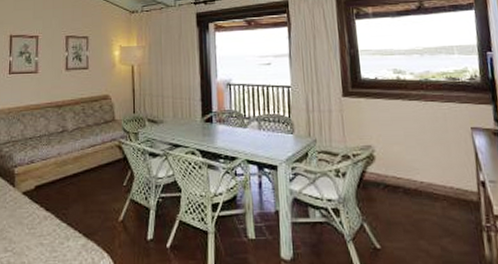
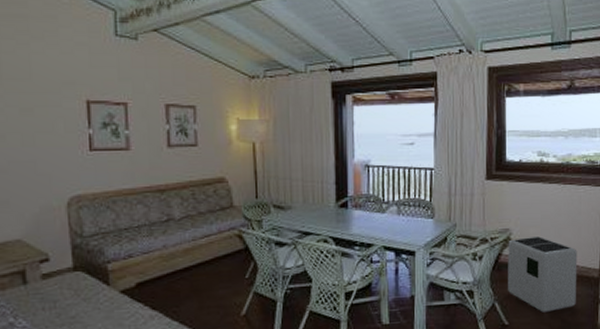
air purifier: none [371,154,456,237] -> present [508,236,577,312]

